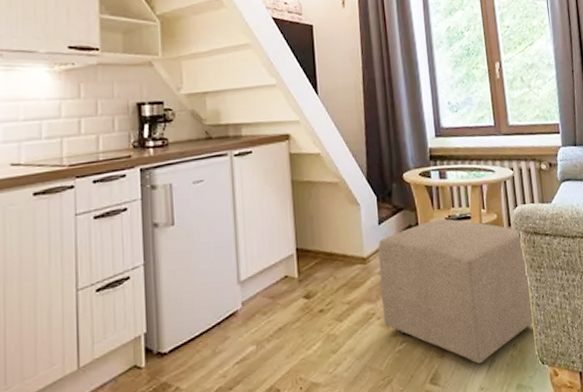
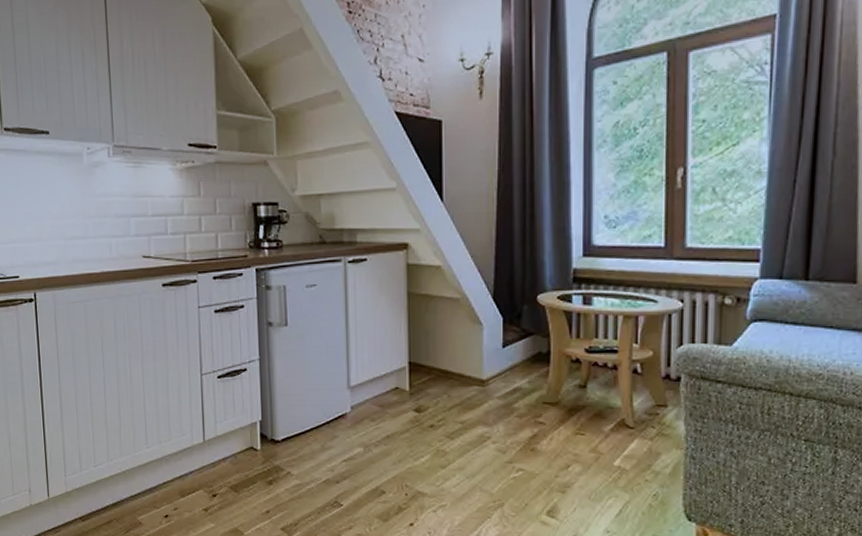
ottoman: present [378,218,535,365] -> none [499,348,686,507]

